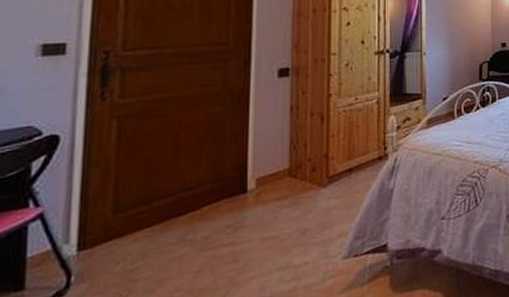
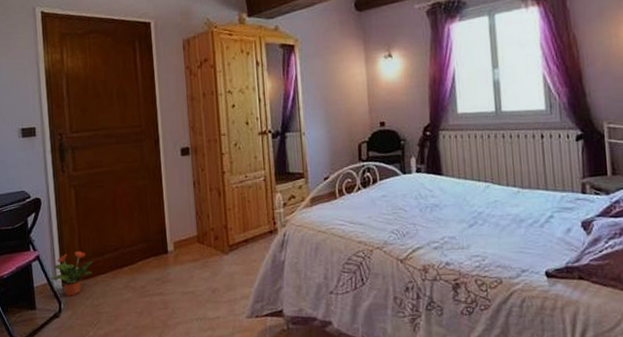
potted plant: none [55,200,133,265] -> present [49,250,93,297]

